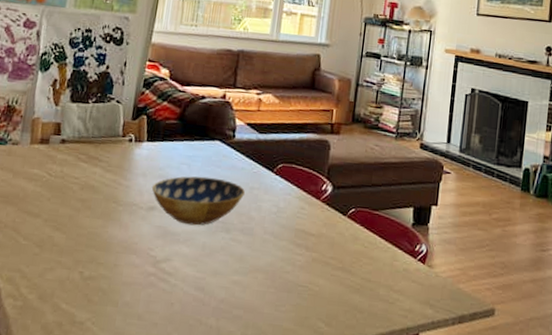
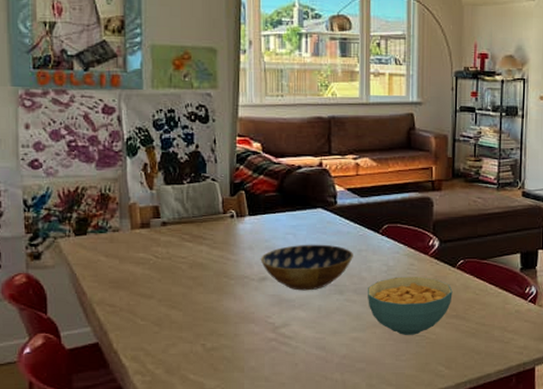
cereal bowl: none [253,219,341,285] -> present [367,277,453,335]

